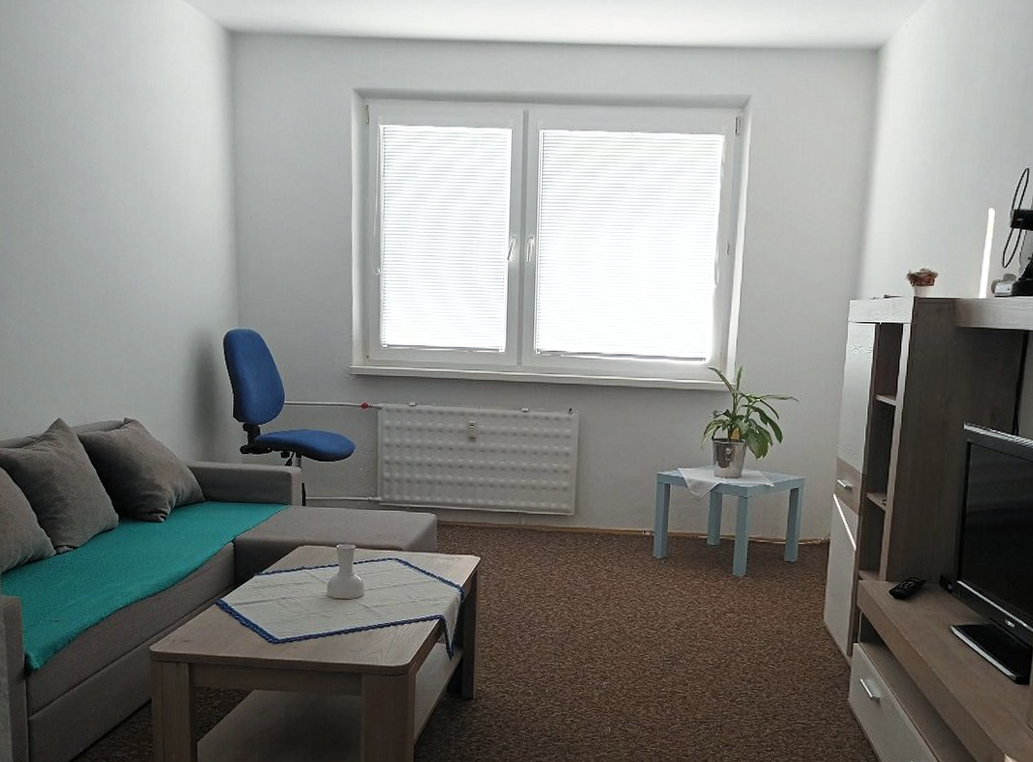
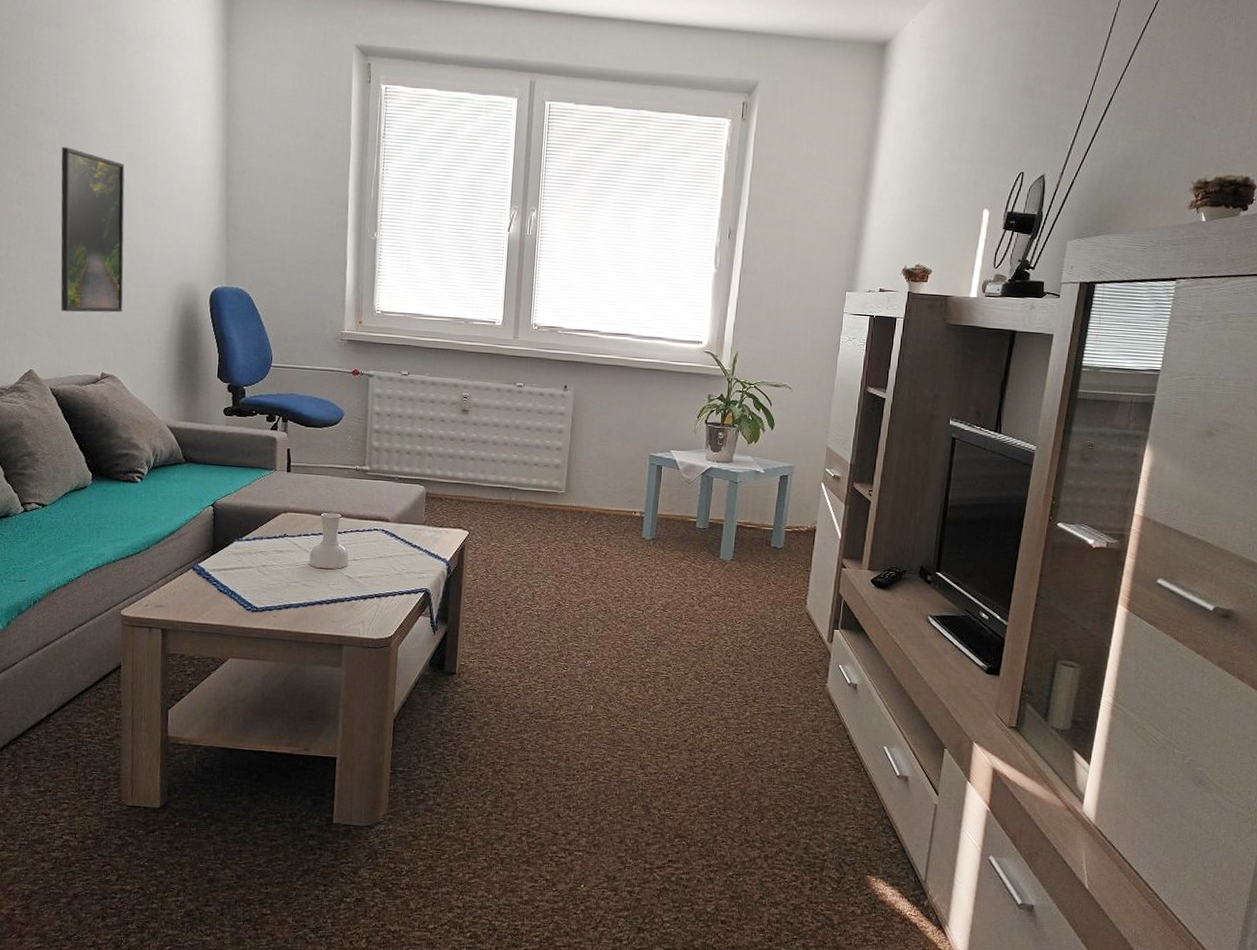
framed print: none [81,205,143,362] -> present [60,147,125,313]

